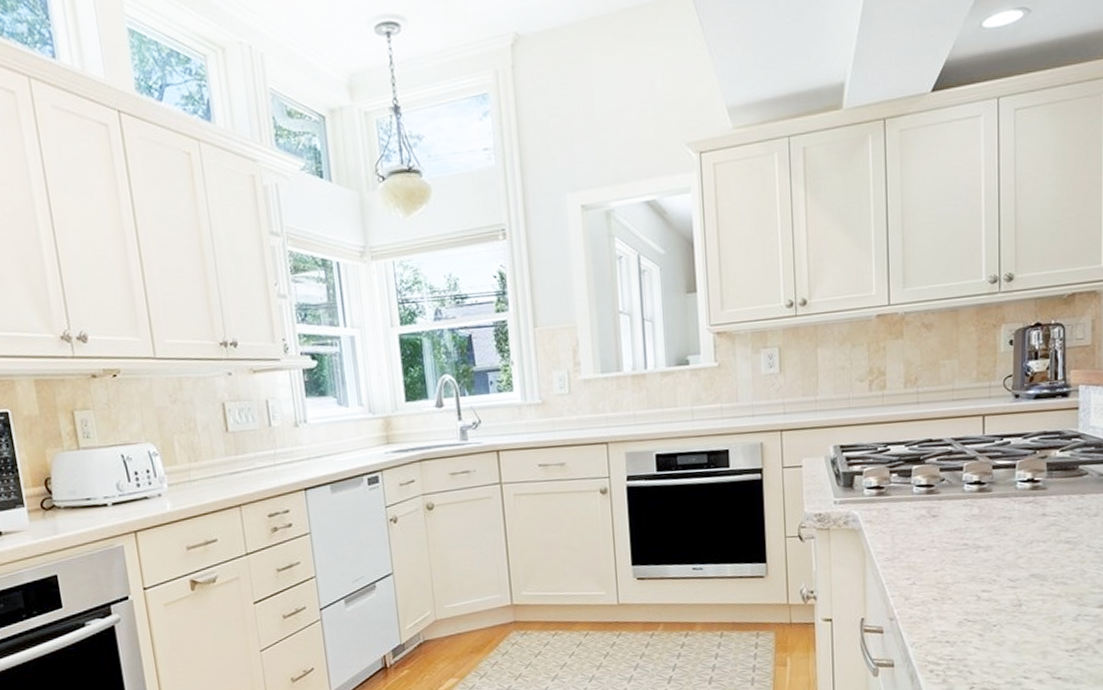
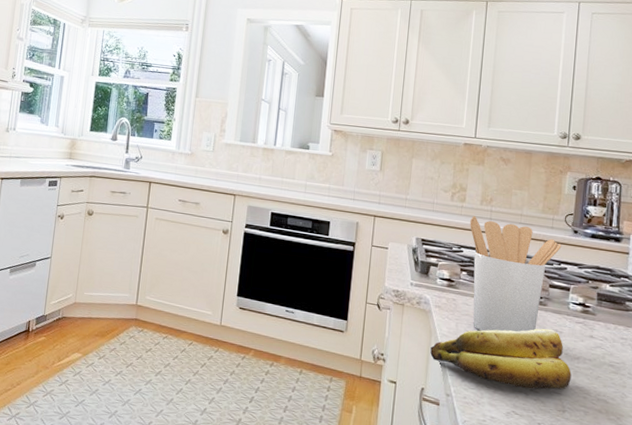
banana: none [866,516,1025,593] -> present [430,328,572,390]
utensil holder: none [894,402,1002,538] -> present [470,216,562,332]

